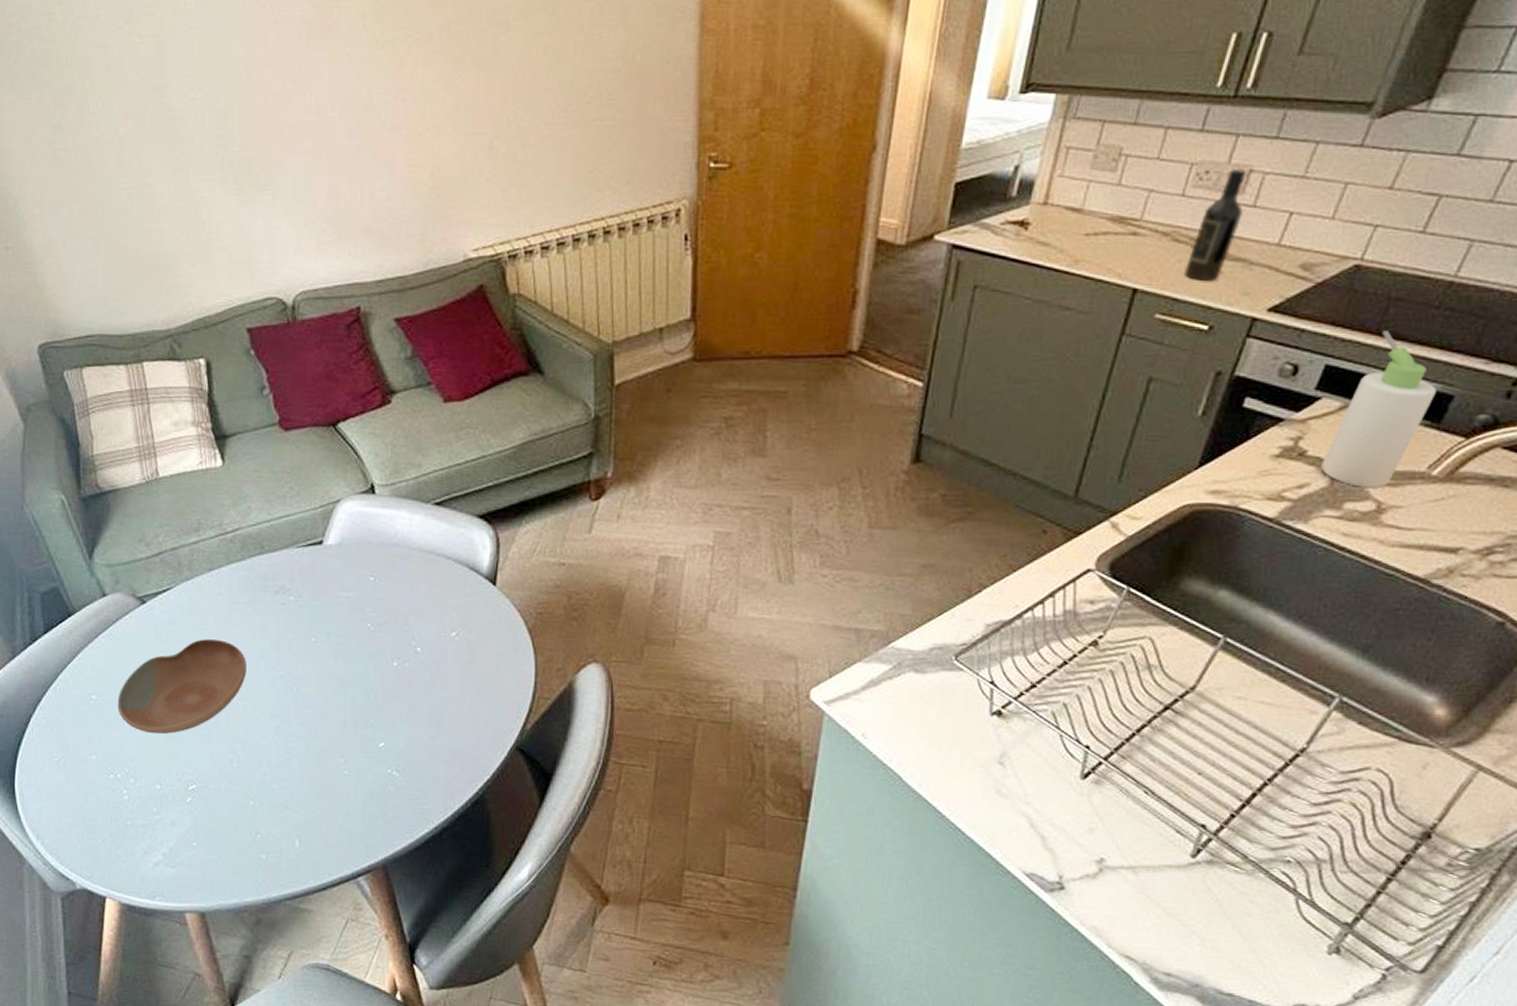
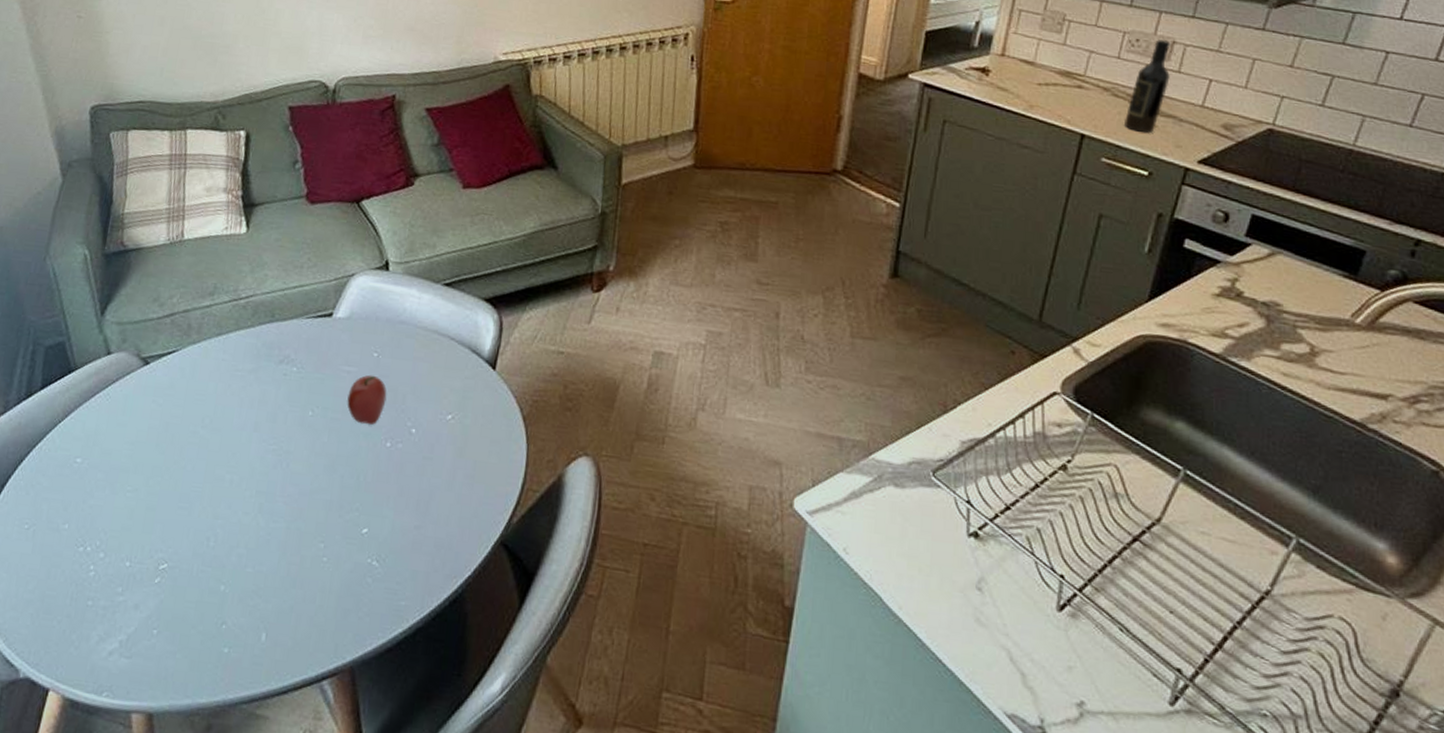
bowl: present [117,638,246,734] -> none [100,405,240,505]
fruit: none [349,598,388,646] -> present [347,374,387,425]
bottle: present [1321,331,1437,488] -> none [1258,188,1351,332]

